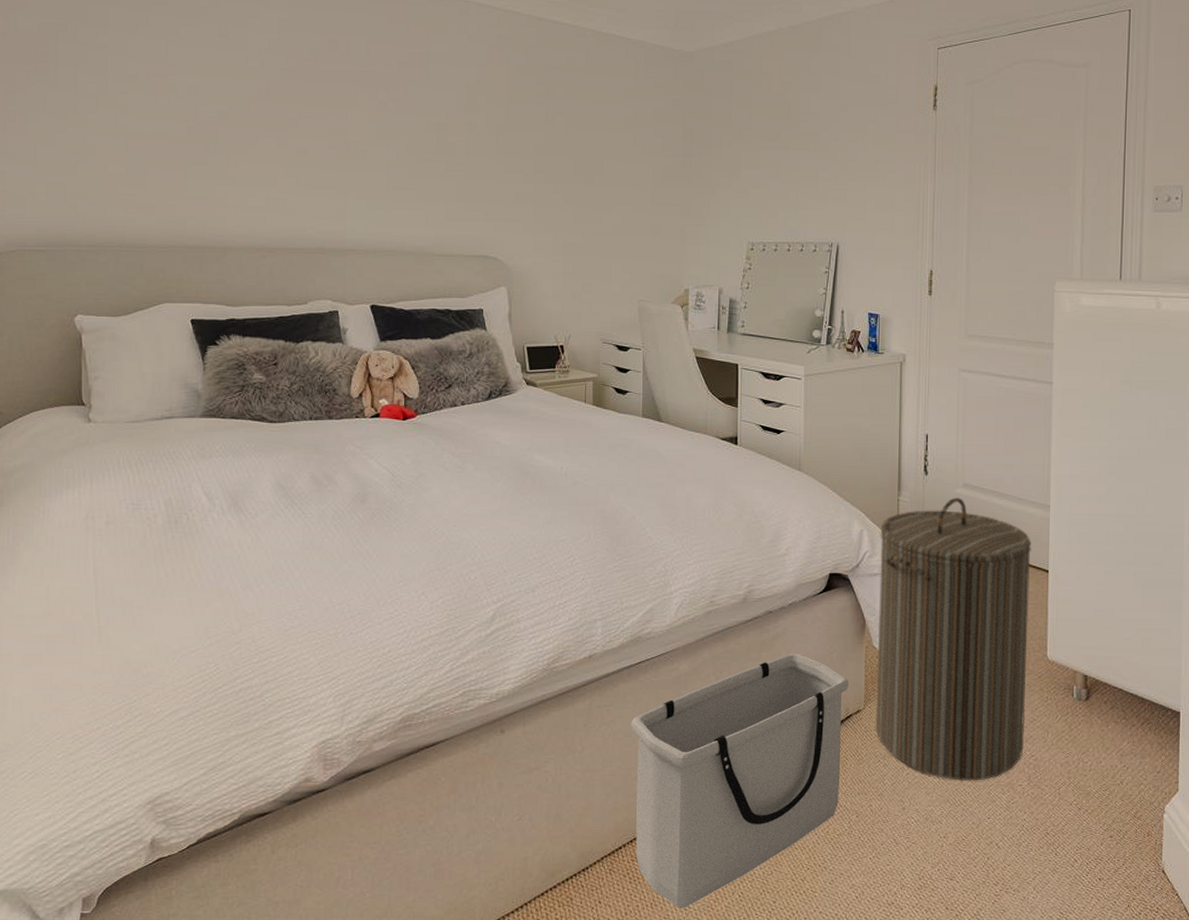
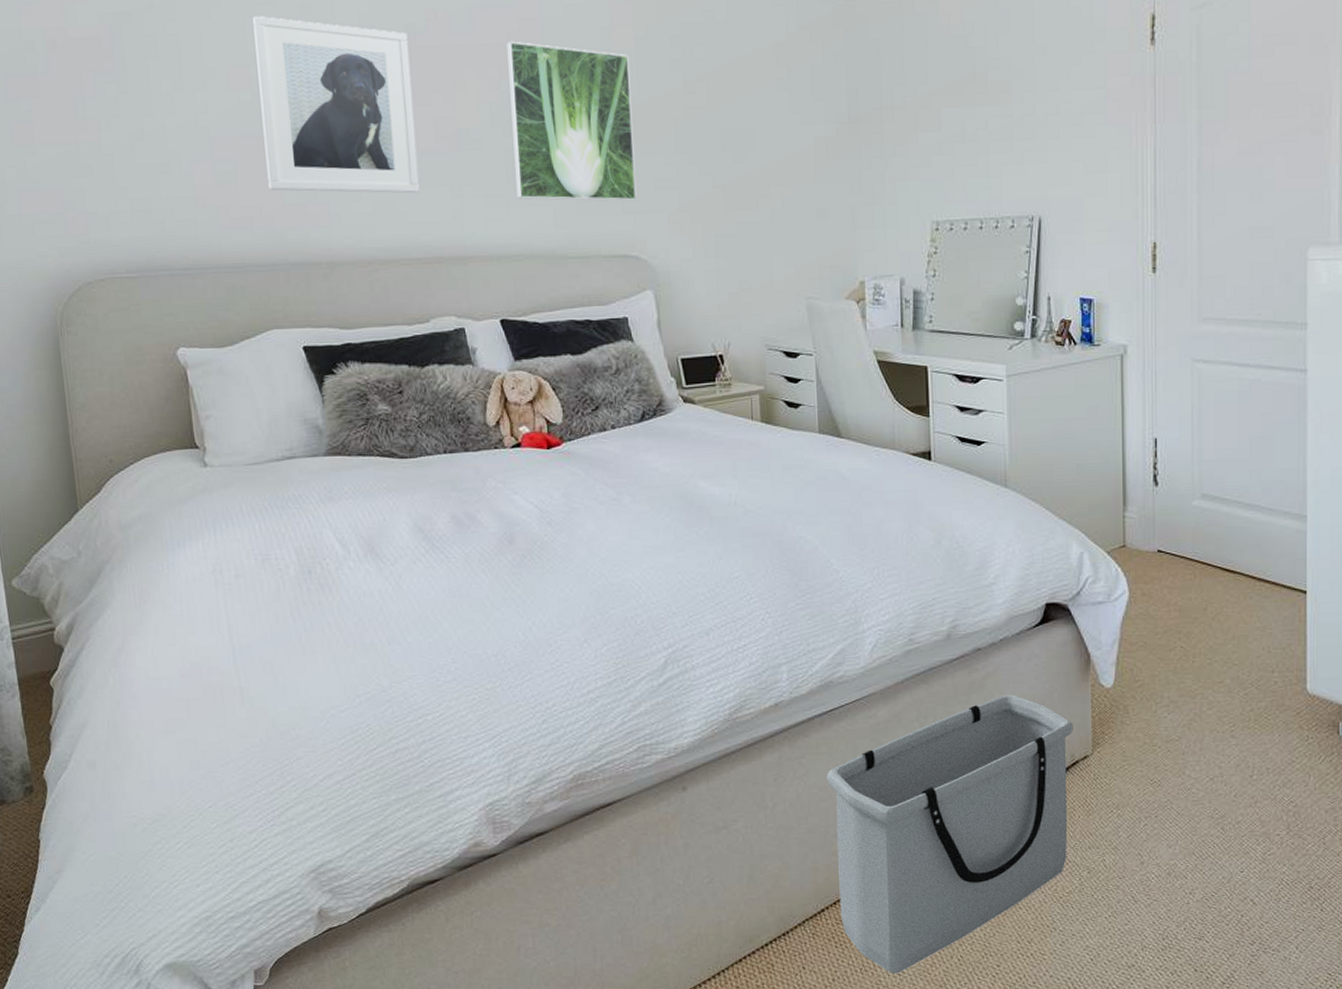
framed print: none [174,34,311,193] -> present [253,15,420,194]
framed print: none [395,70,500,211] -> present [507,41,637,201]
laundry hamper: present [875,497,1031,781] -> none [1103,510,1285,831]

